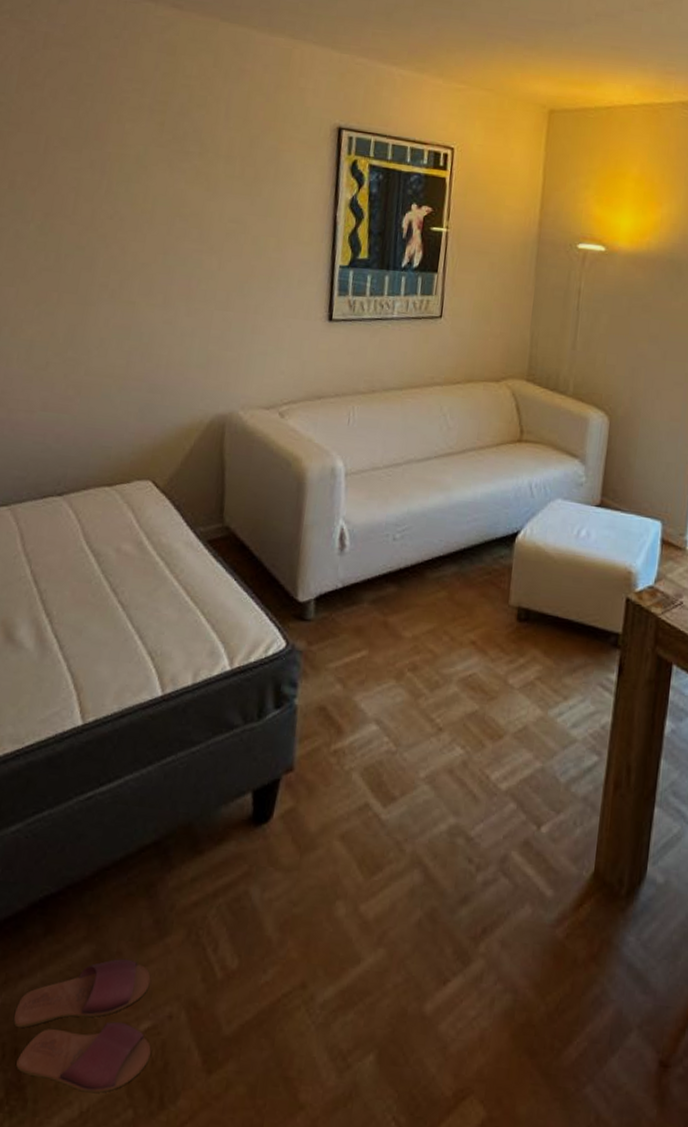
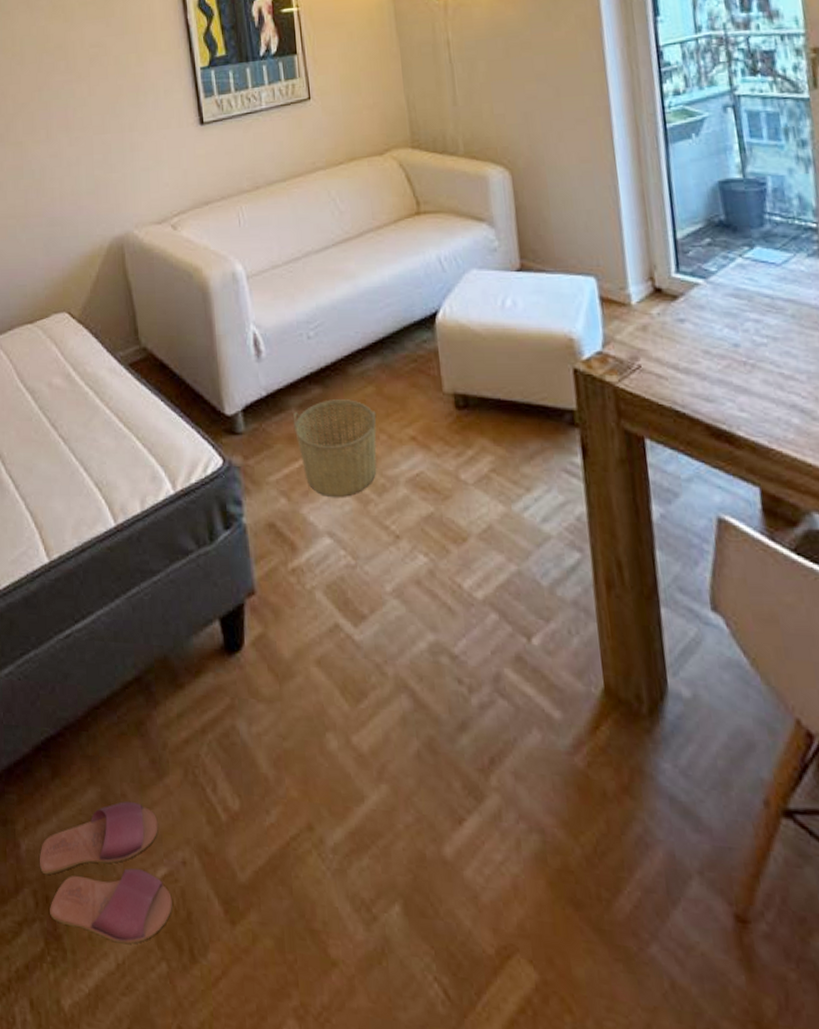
basket: none [362,598,444,689] -> present [293,399,377,497]

